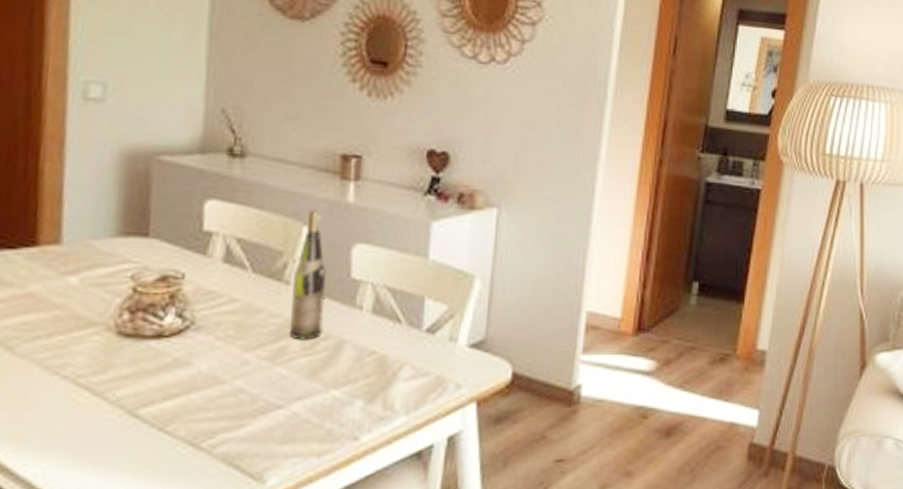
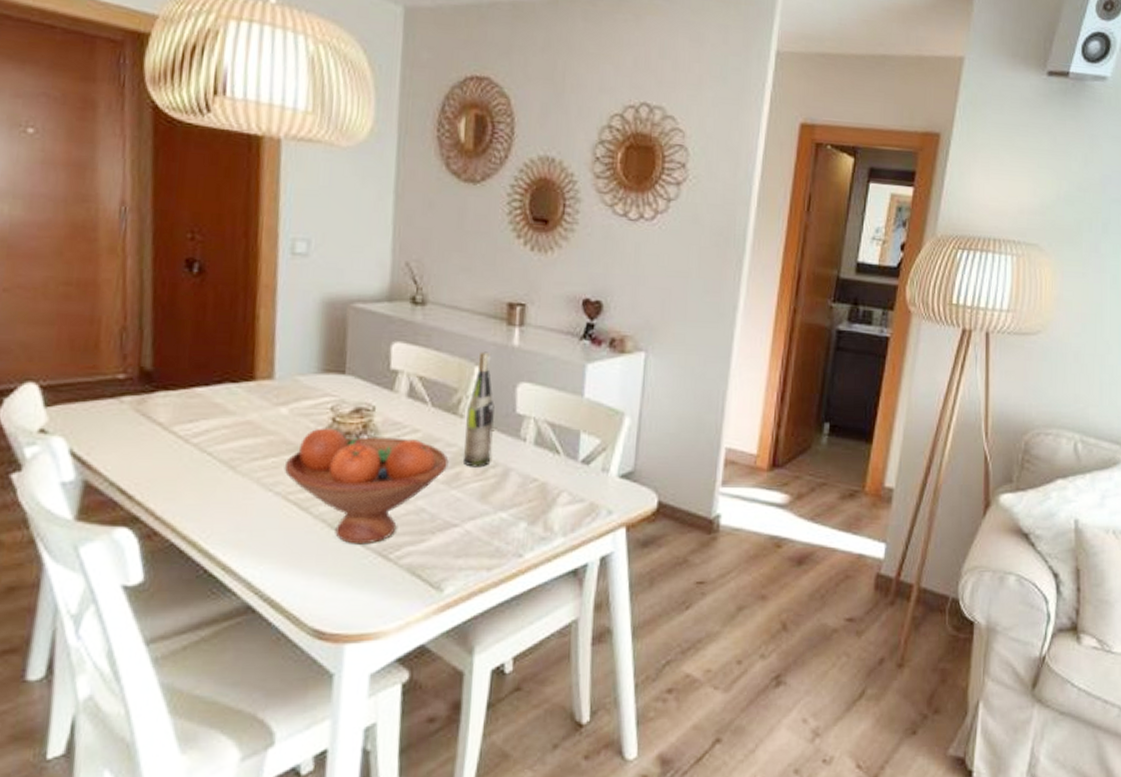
fruit bowl: none [73,299,272,433] -> present [284,428,449,545]

